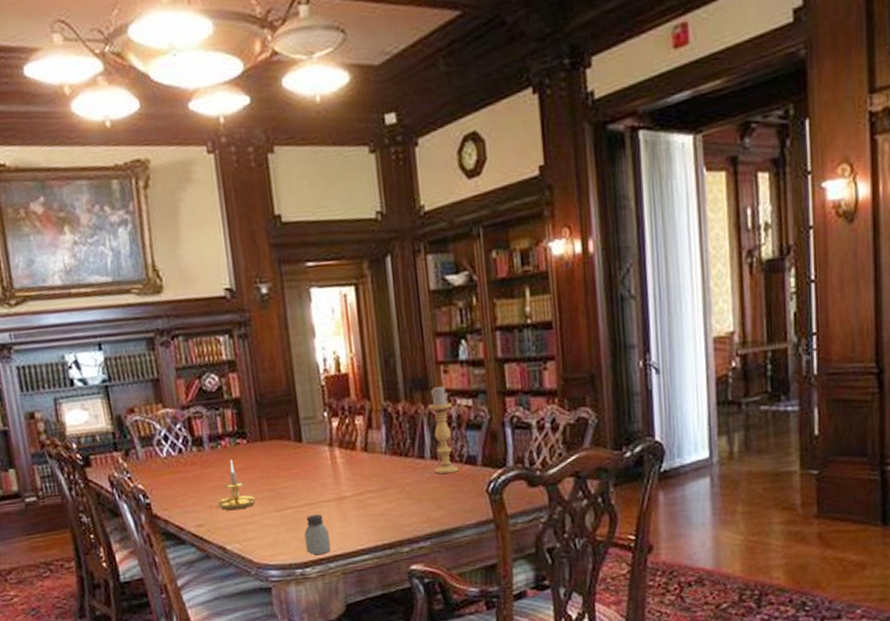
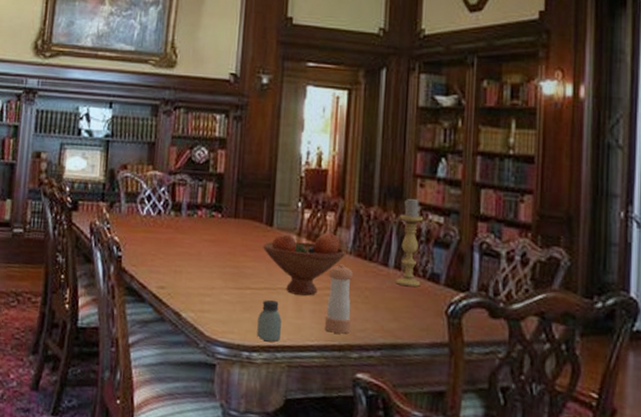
candle holder: present [217,460,257,510] -> none [181,230,220,280]
fruit bowl: none [296,436,381,505] -> present [263,232,346,296]
pepper shaker: none [367,465,398,533] -> present [324,264,353,334]

